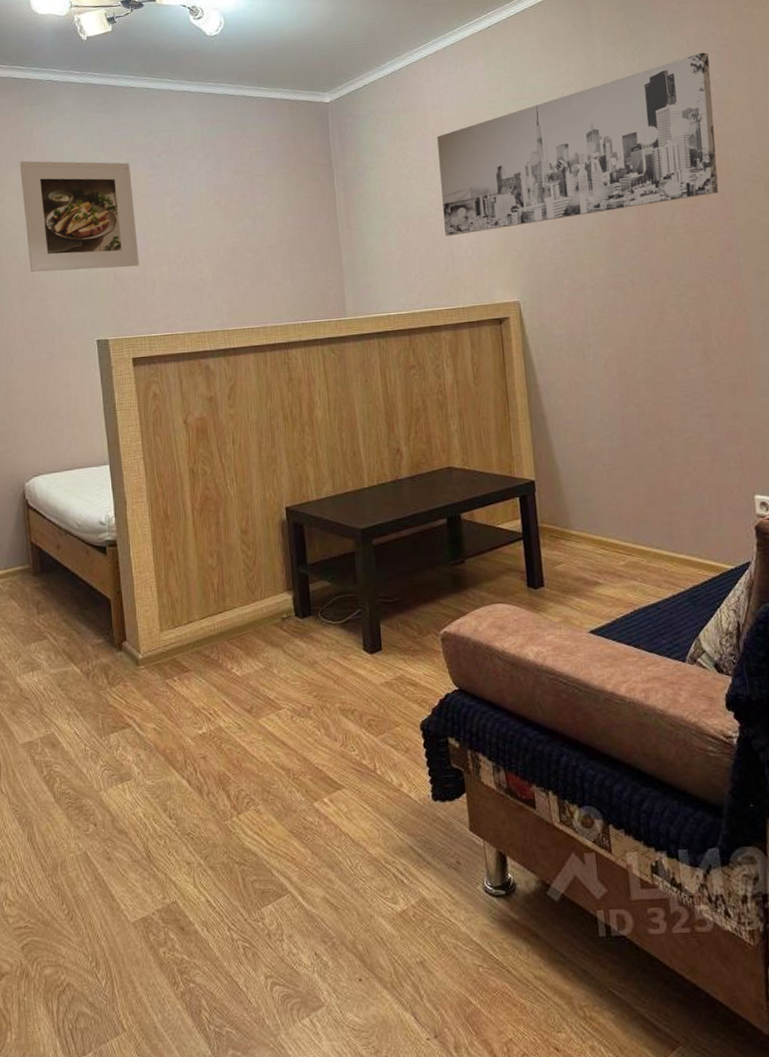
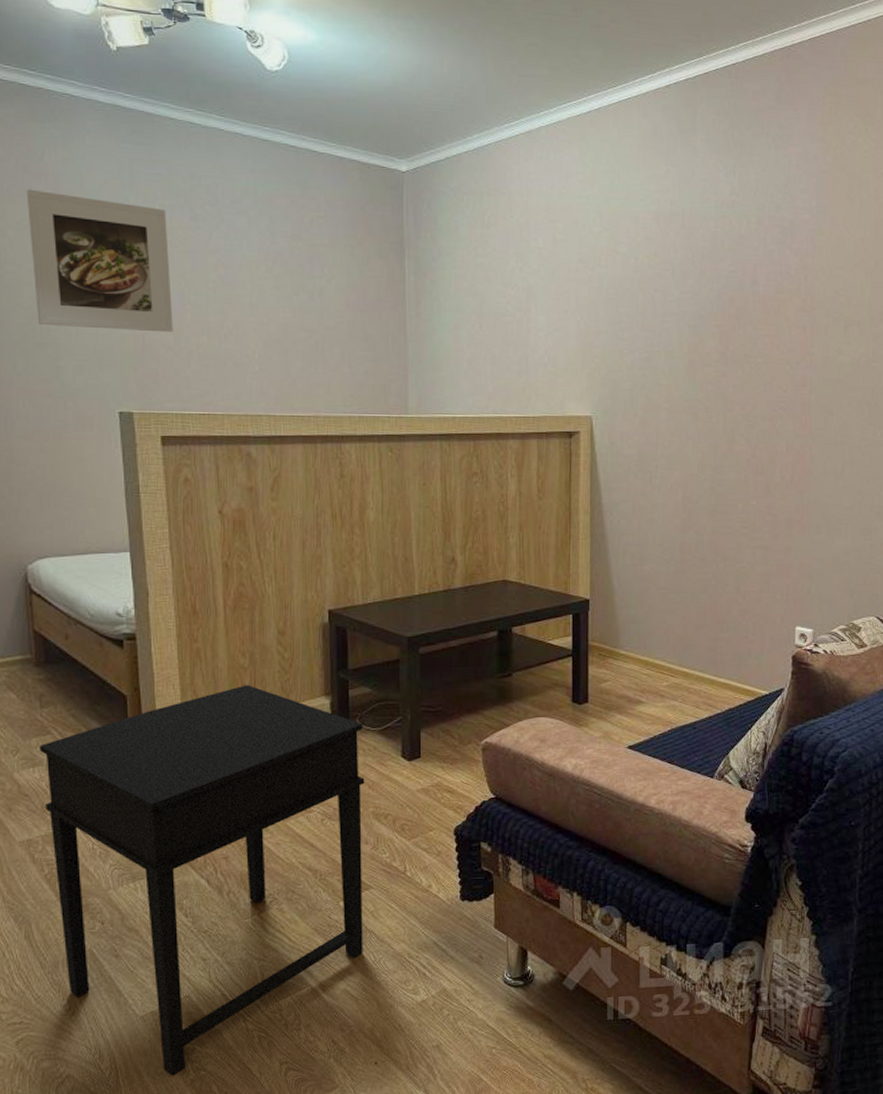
side table: none [37,583,340,988] -> present [39,684,365,1076]
wall art: present [437,52,719,236] -> none [521,176,808,339]

